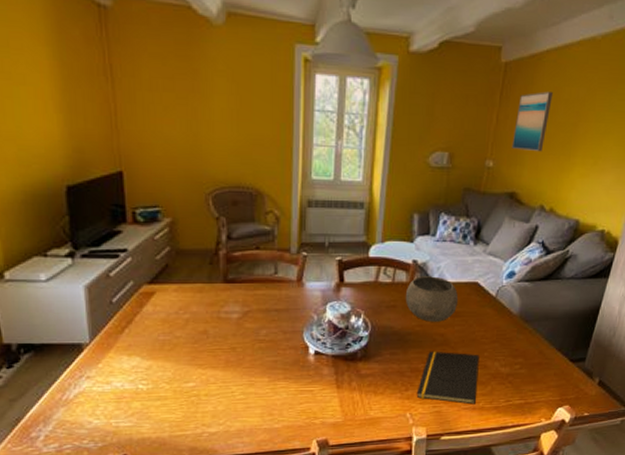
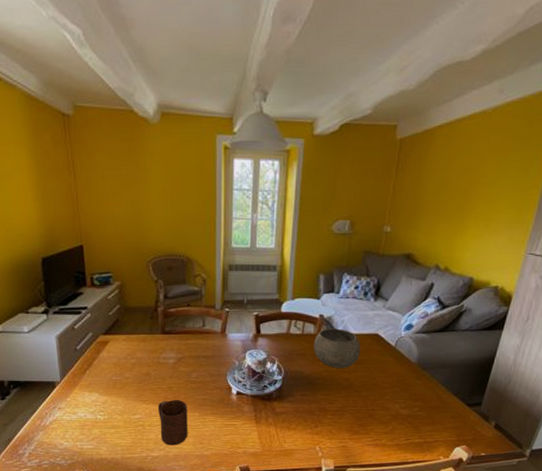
cup: none [218,362,255,419] -> present [158,399,188,445]
notepad: present [416,351,479,405] -> none [324,393,381,441]
wall art: present [511,92,553,152] -> none [407,163,446,217]

